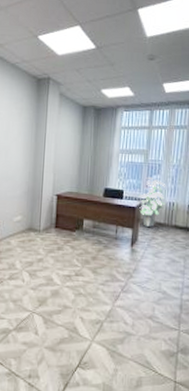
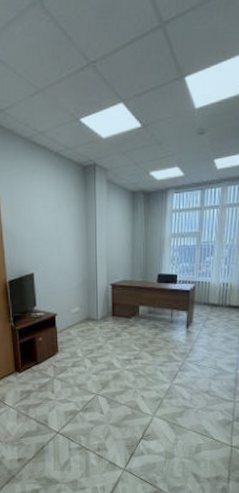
indoor plant: present [138,177,166,228] -> none [192,259,220,309]

